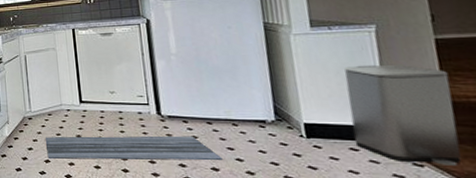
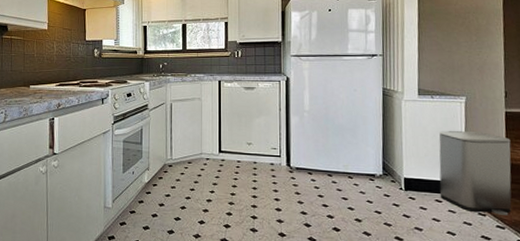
floor mat: present [46,136,223,160] -> none [184,184,337,209]

